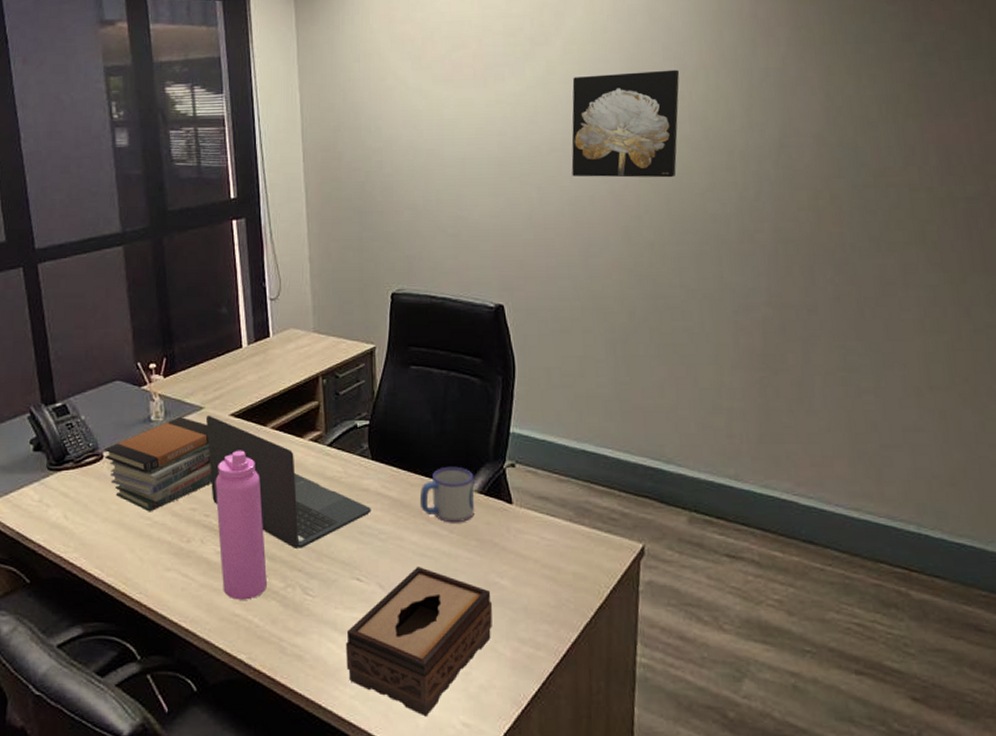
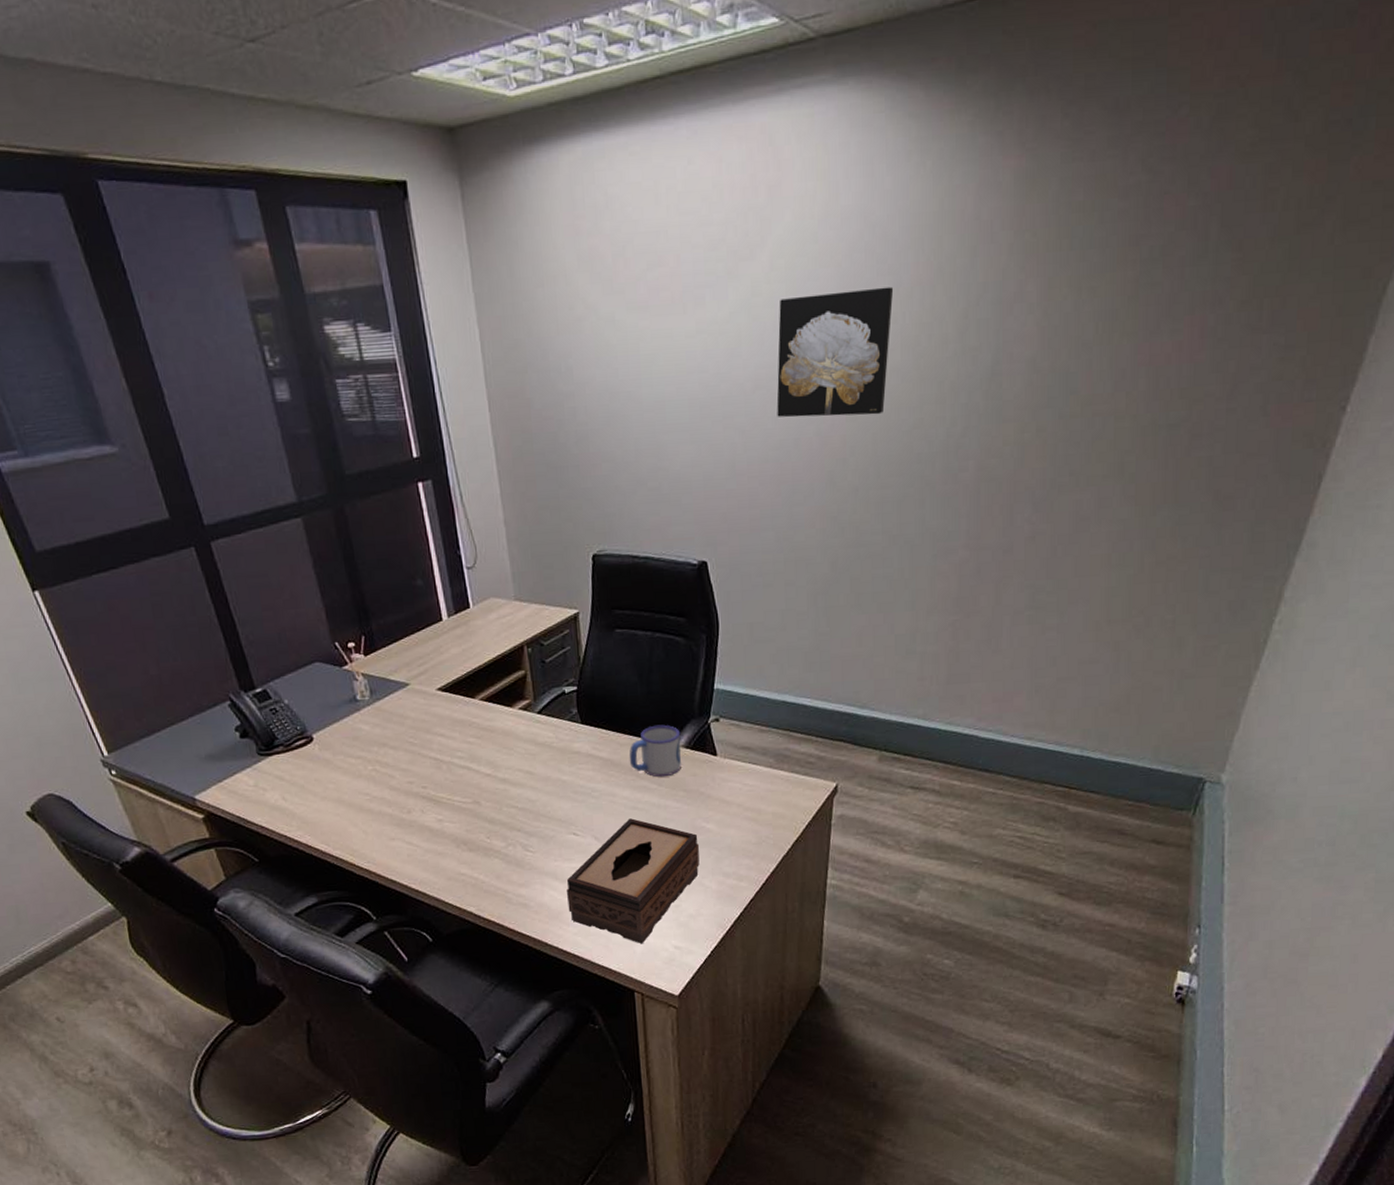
book stack: present [104,417,212,512] -> none [313,695,426,788]
laptop: present [206,416,371,548] -> none [413,691,583,811]
water bottle: present [215,450,267,600] -> none [429,723,489,861]

